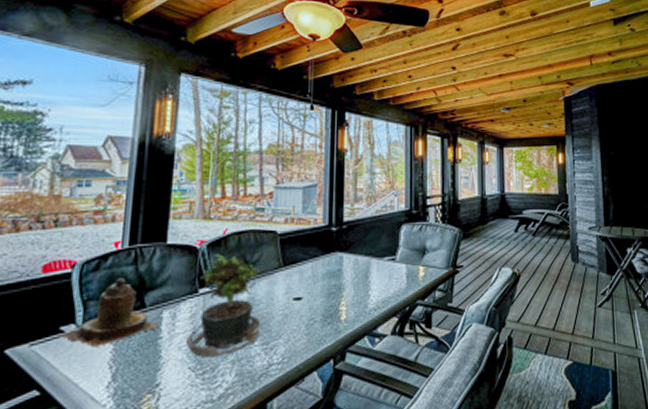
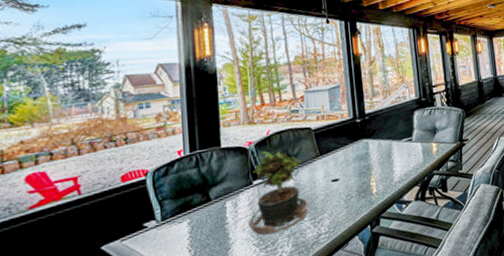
teapot: present [57,278,160,347] -> none [142,179,225,237]

